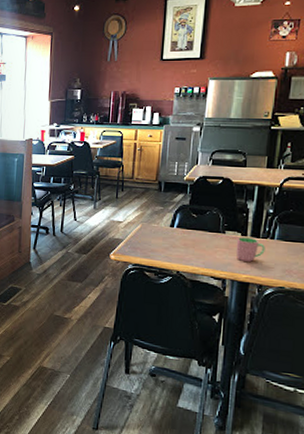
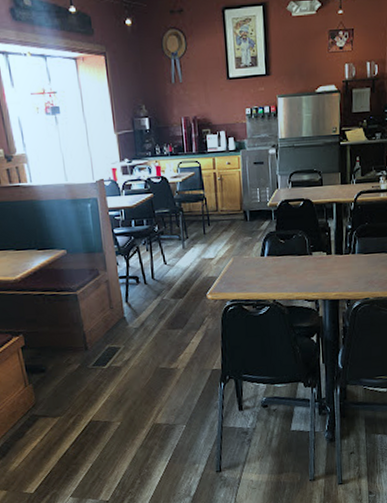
cup: present [235,237,265,262] -> none [323,255,349,280]

